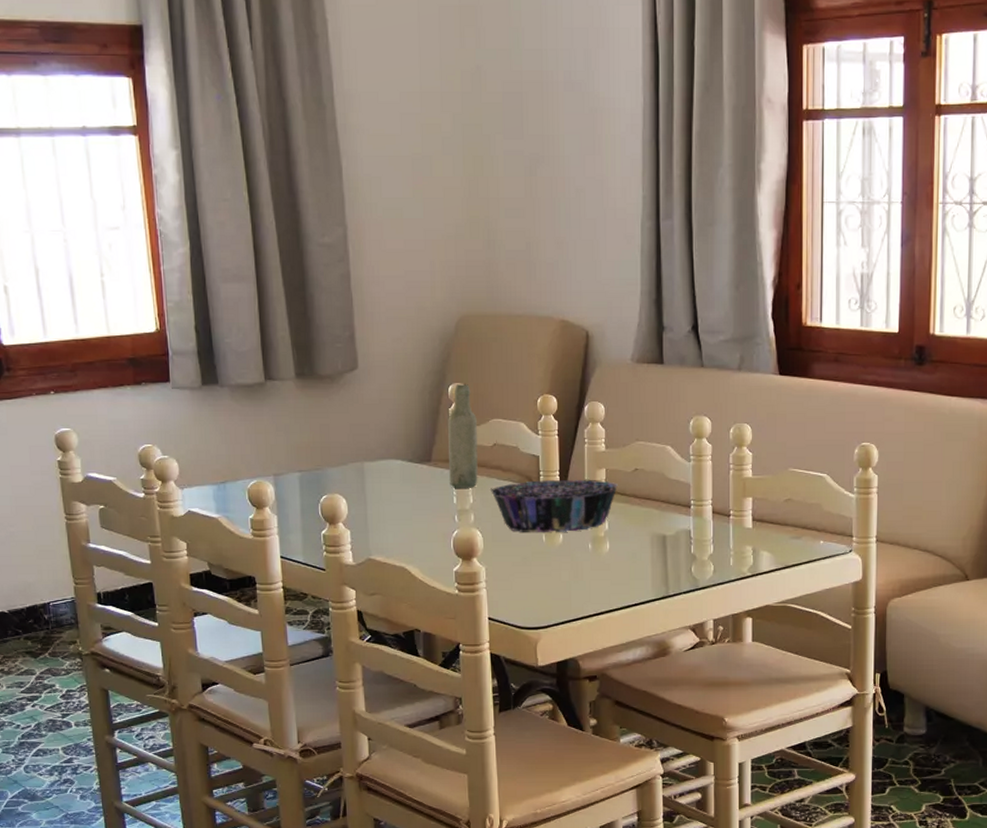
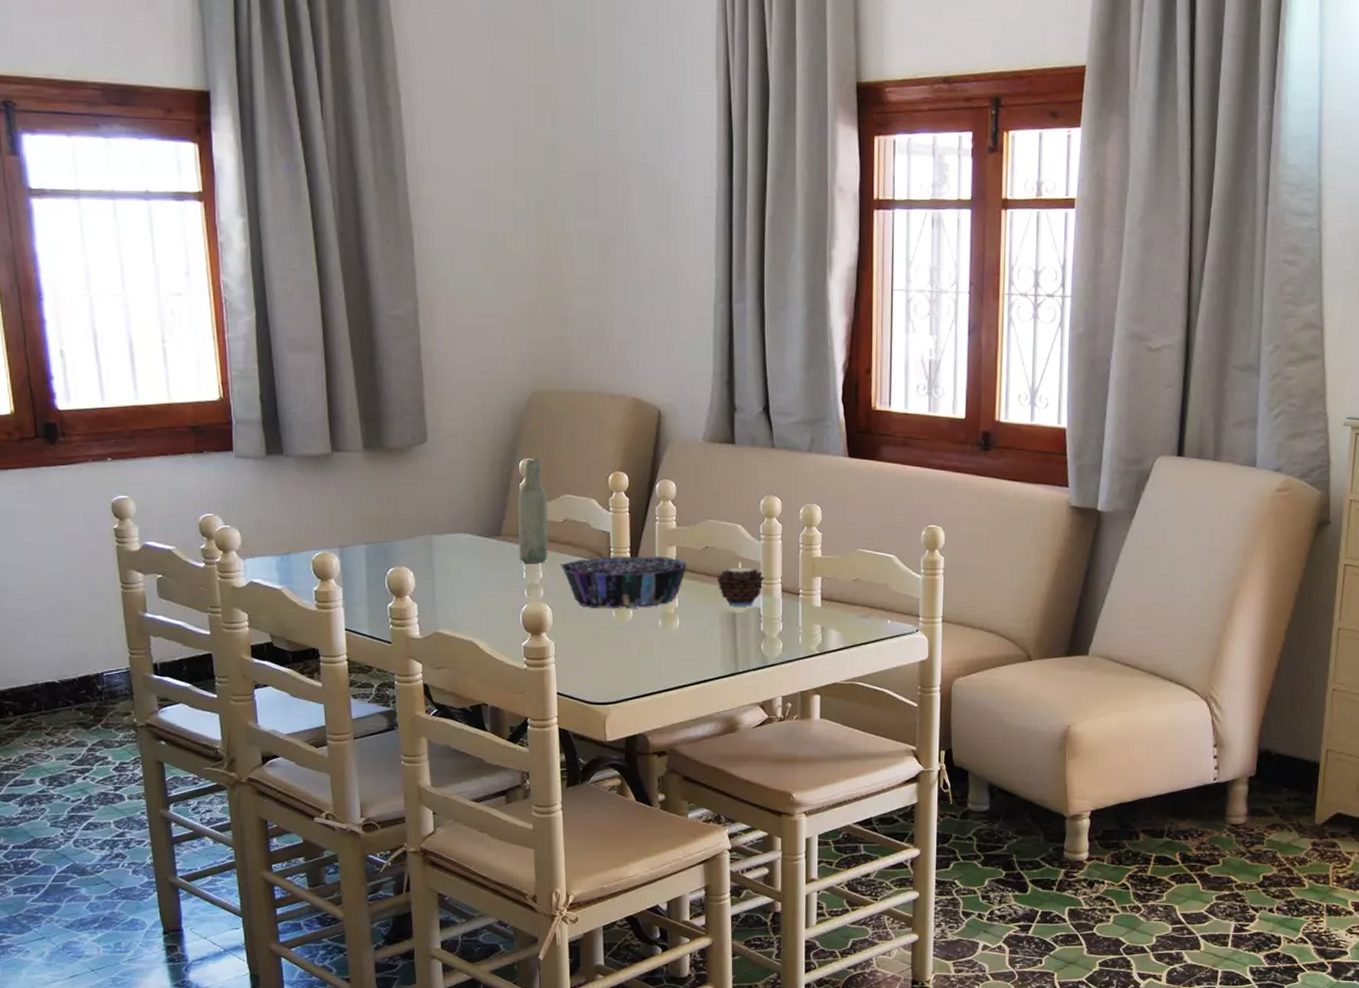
candle: none [646,483,695,529] -> present [716,562,765,607]

